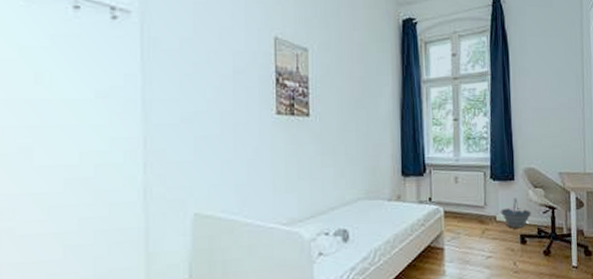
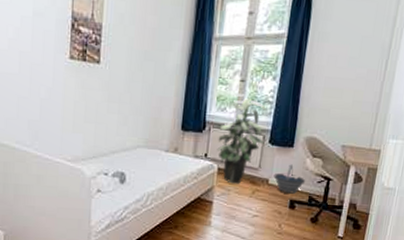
indoor plant: none [437,133,486,226] -> present [216,93,267,184]

